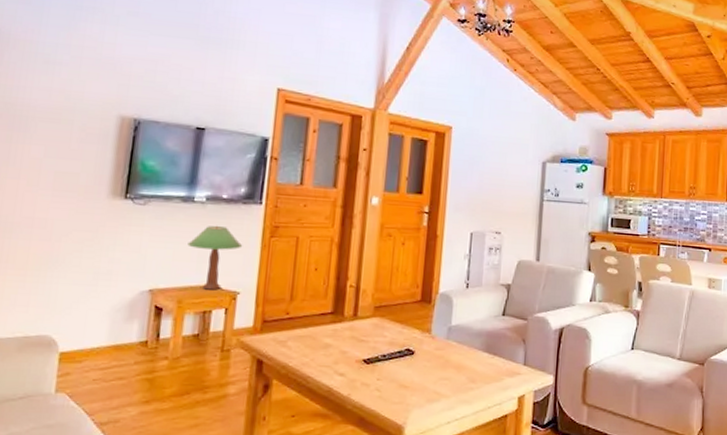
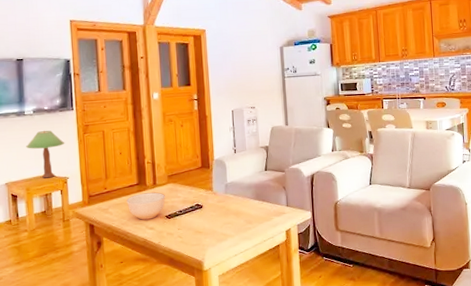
bowl: none [313,325,367,362] -> present [126,192,165,220]

